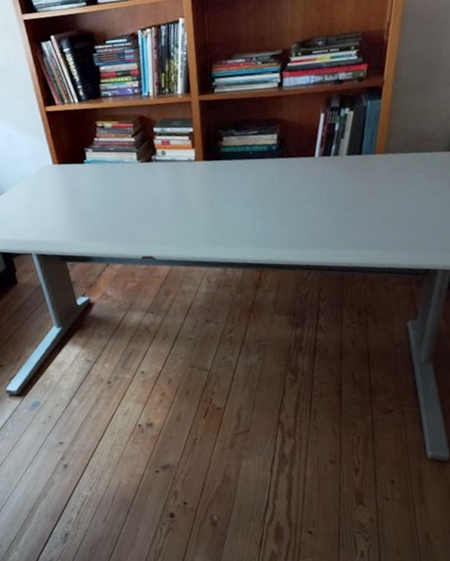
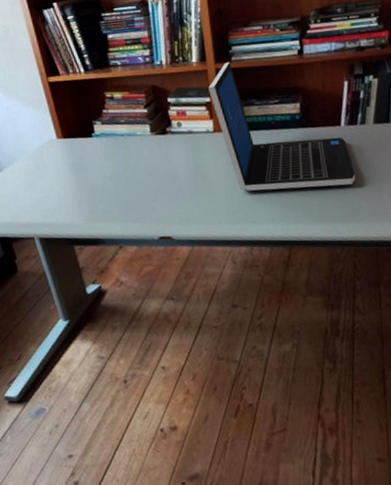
laptop: none [192,94,326,217] -> present [208,62,356,191]

